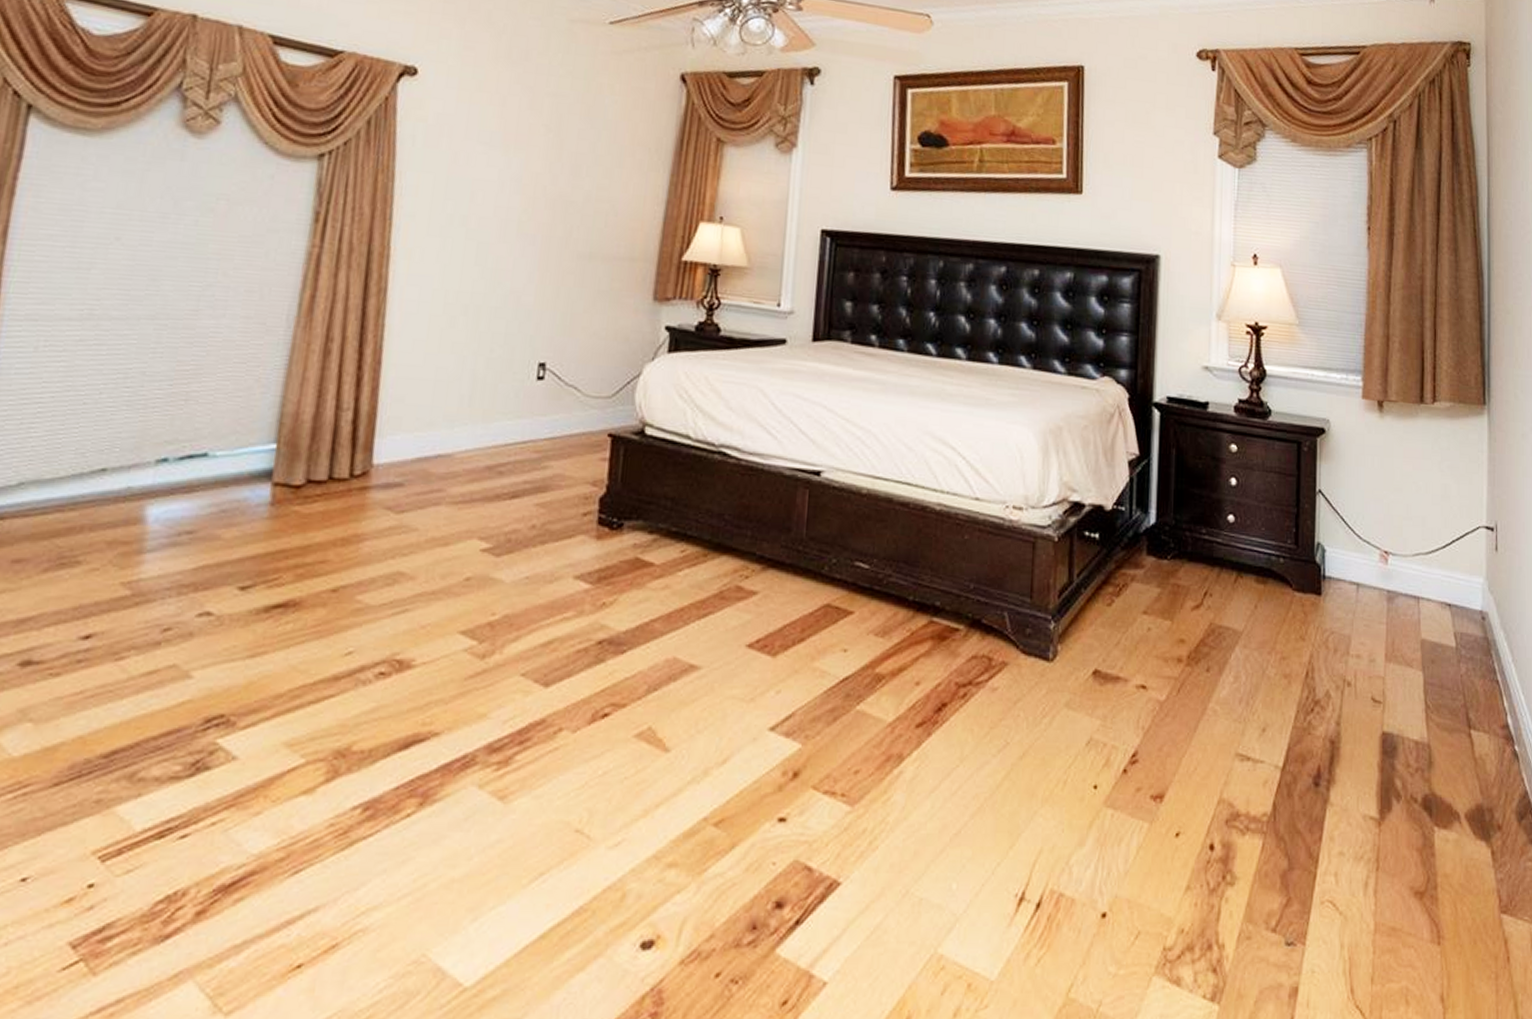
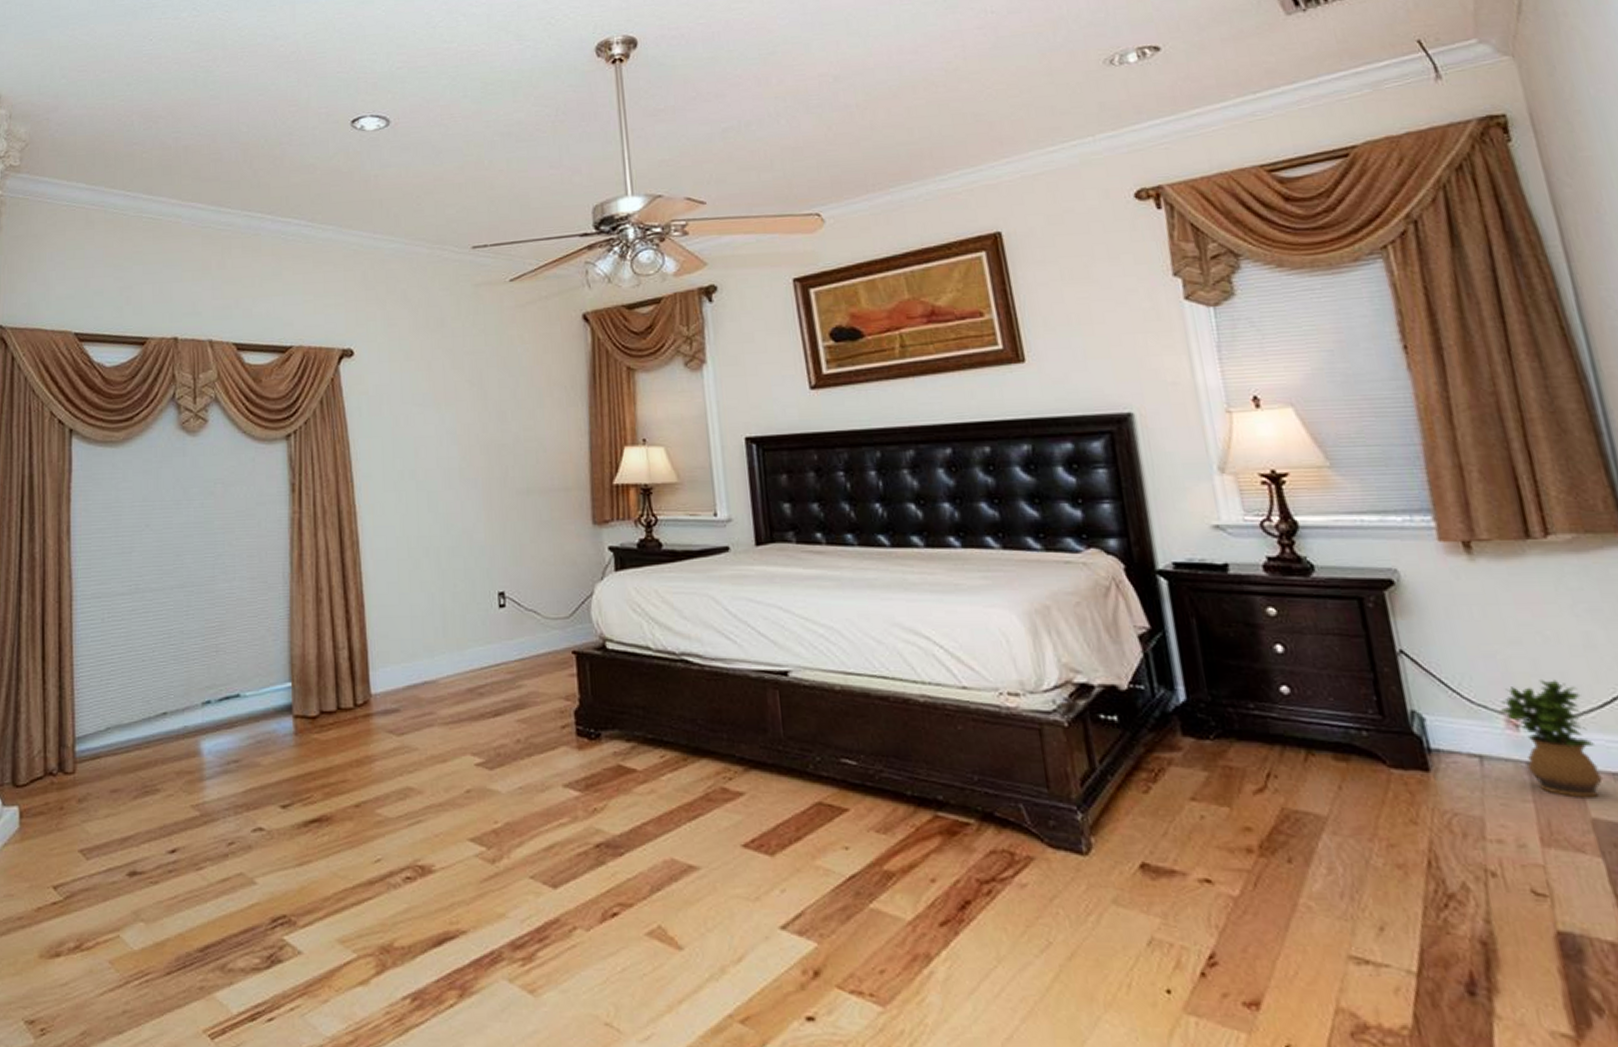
potted plant: none [1377,522,1434,622] -> present [1499,680,1603,798]

